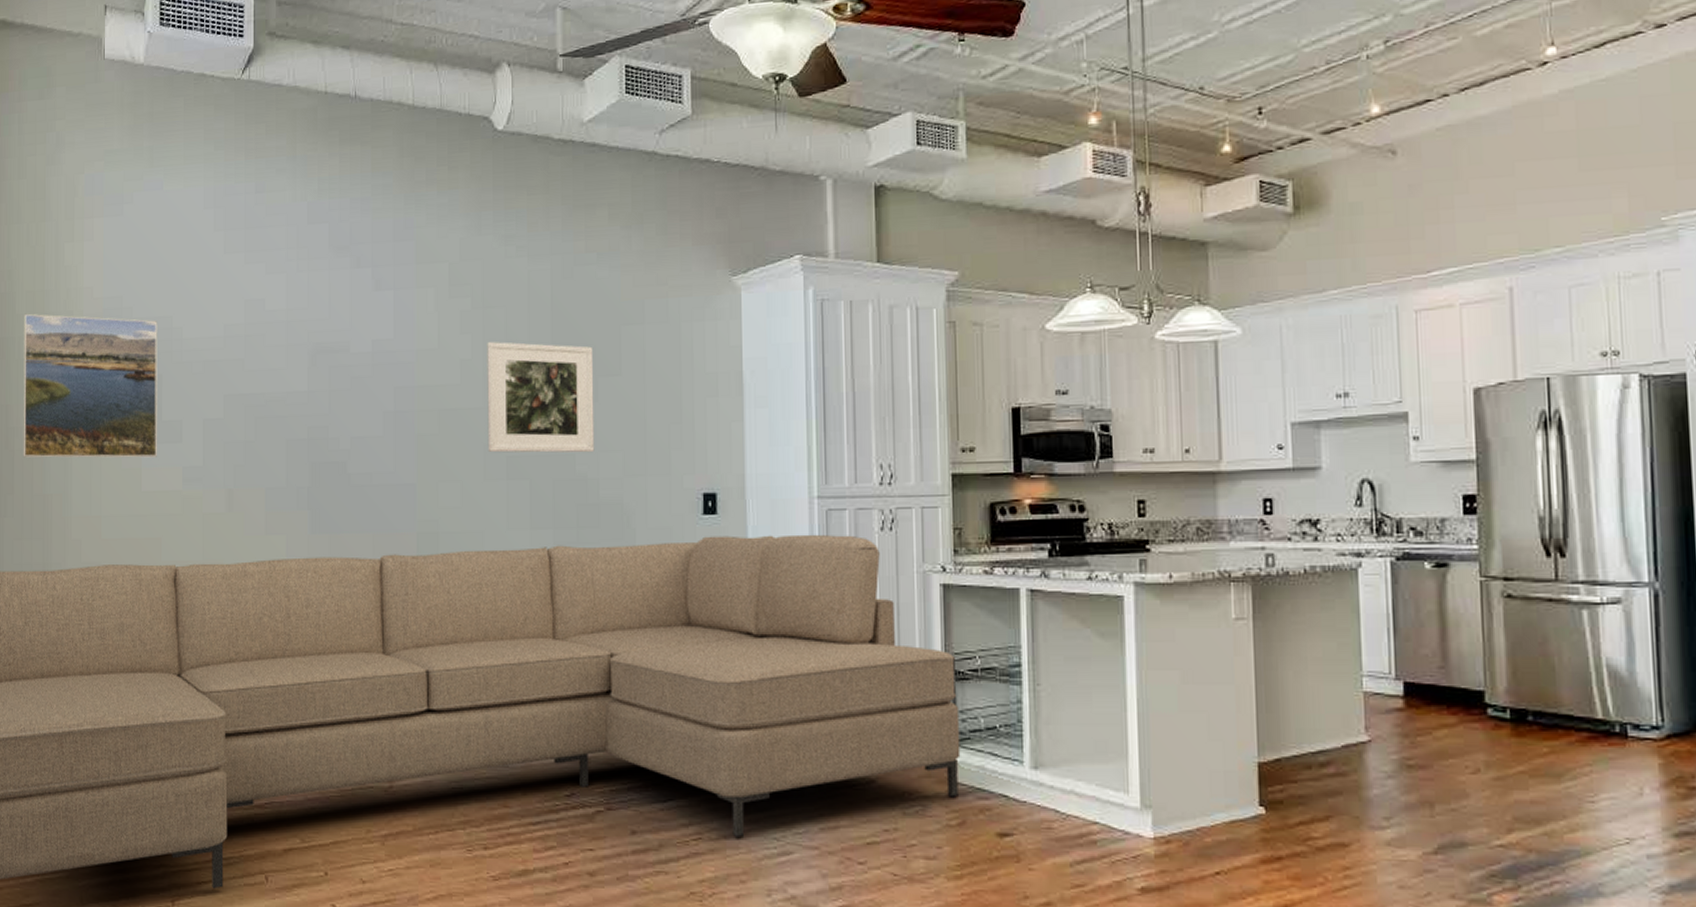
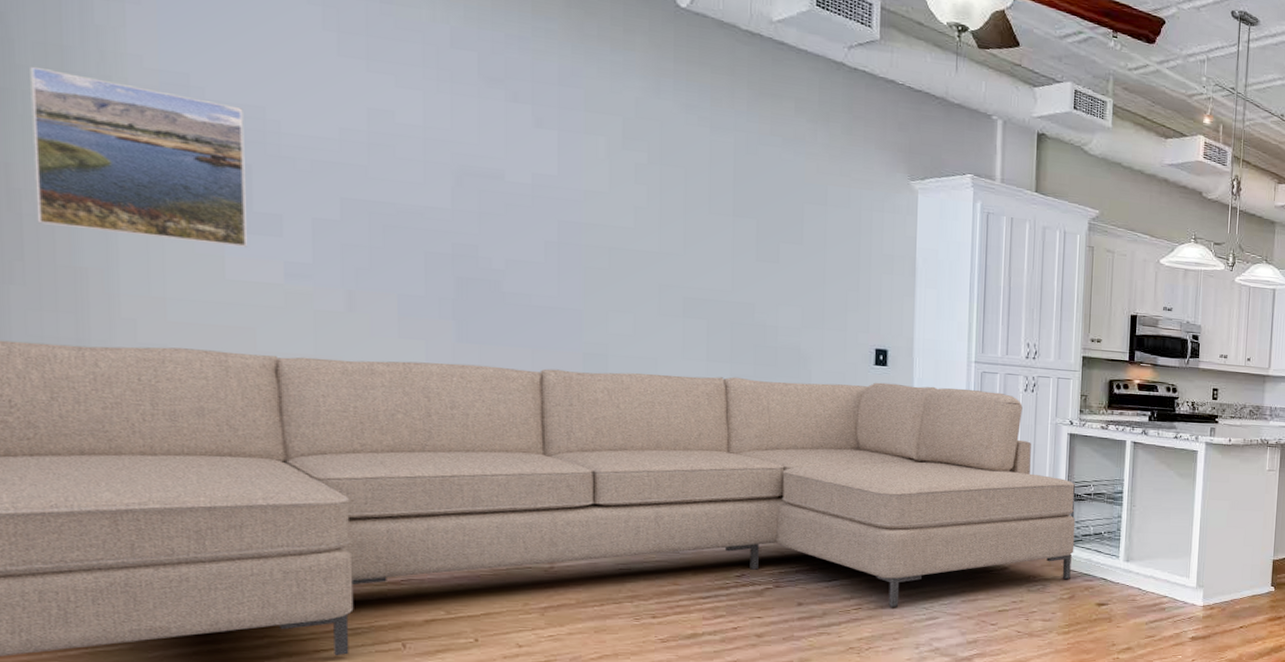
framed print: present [487,342,595,453] -> none [663,196,776,305]

